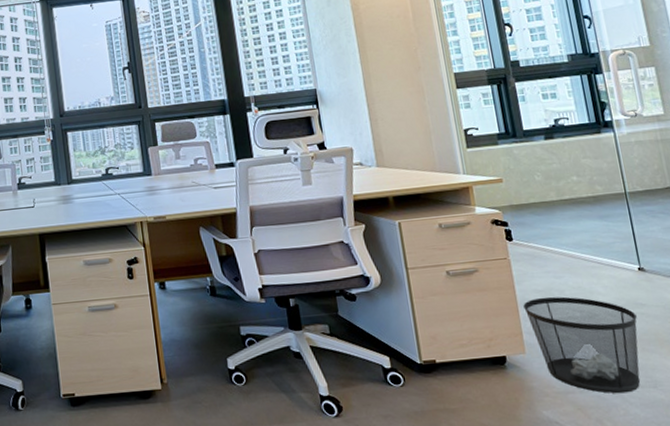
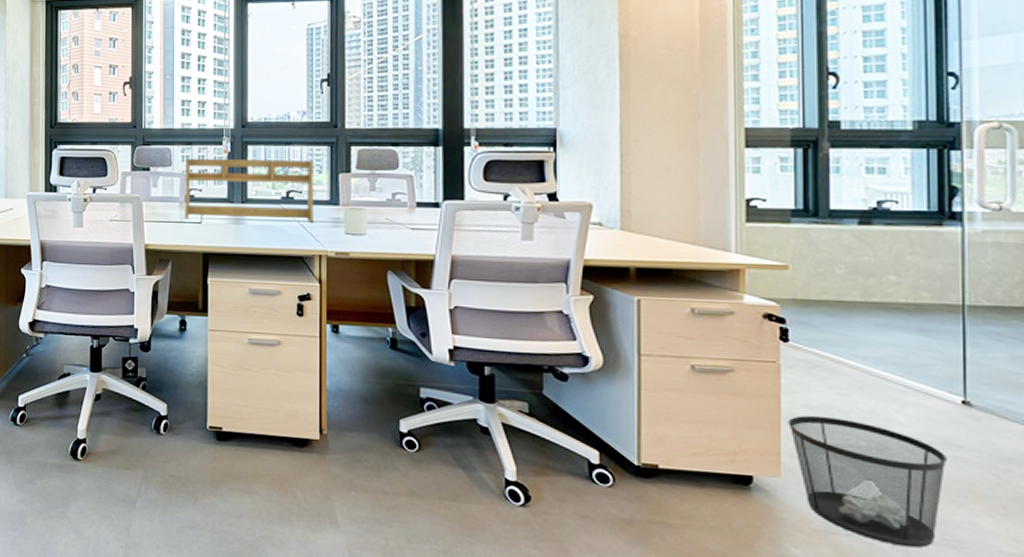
desk organizer: none [13,139,132,205] -> present [184,159,313,222]
mug: none [156,174,179,200] -> present [344,207,367,235]

